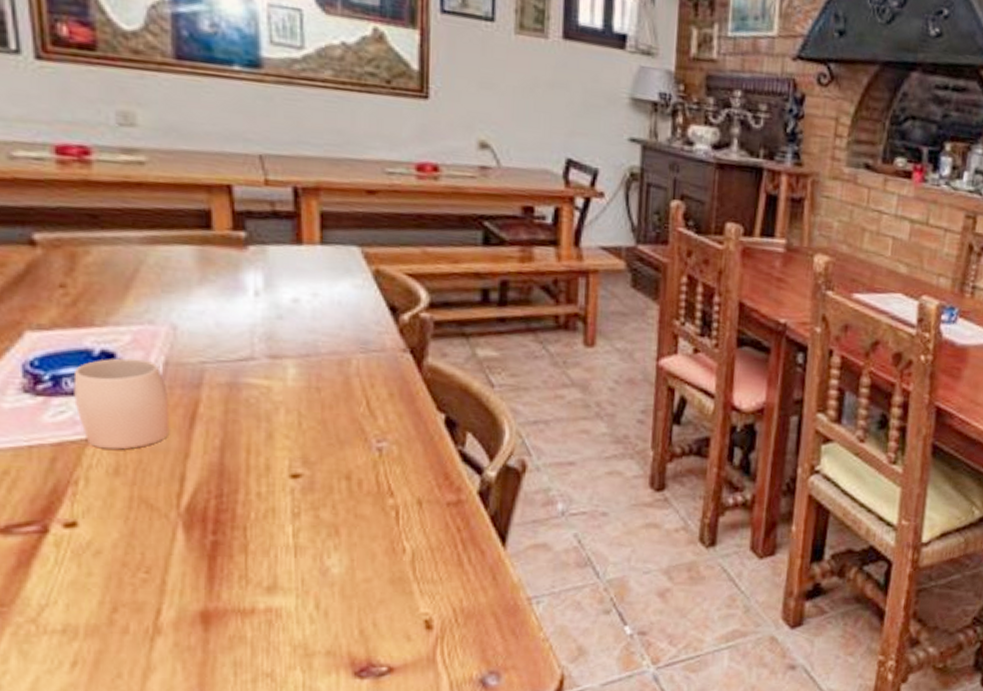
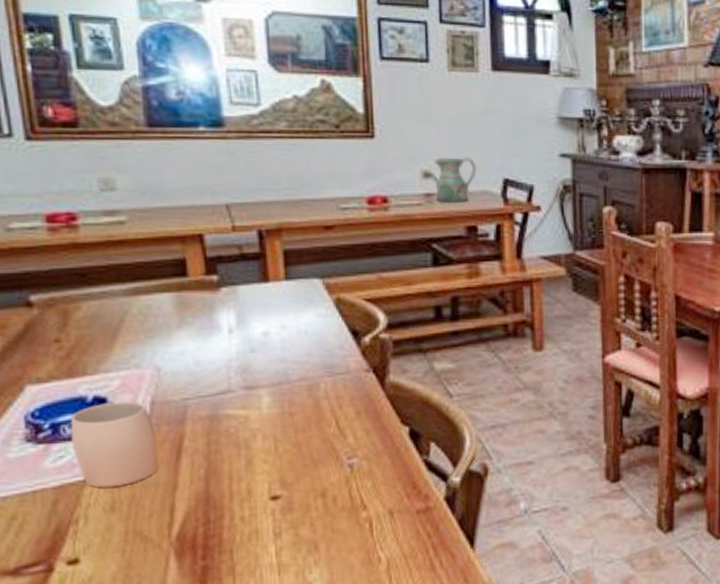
ceramic pitcher: none [491,127,538,181] -> present [434,156,477,204]

